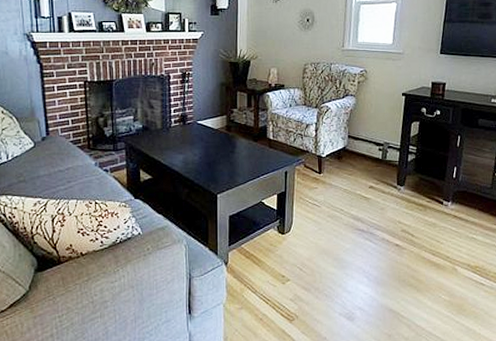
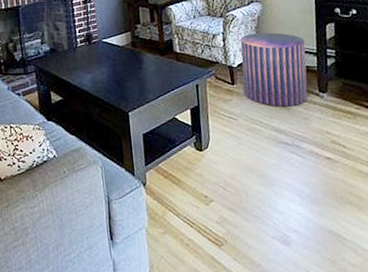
pouf: none [329,126,391,197] -> present [240,32,308,107]

